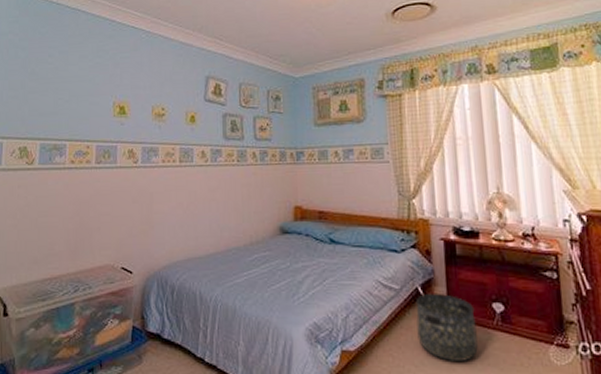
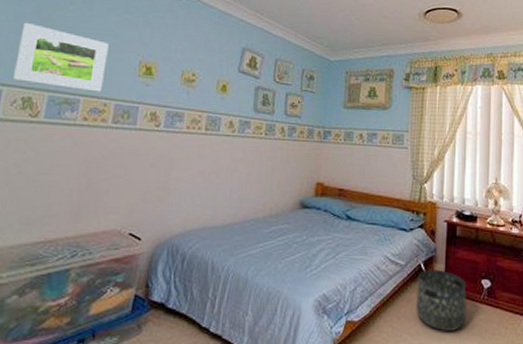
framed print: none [10,78,85,136] -> present [13,22,109,92]

